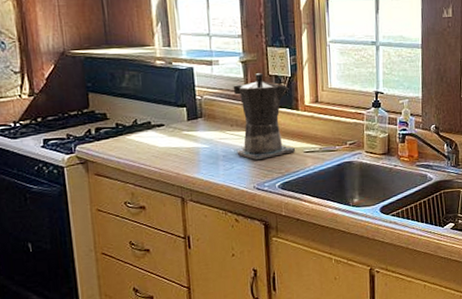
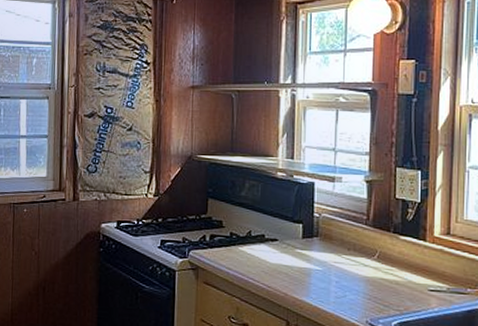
coffee maker: present [233,73,296,161] -> none [348,195,419,292]

